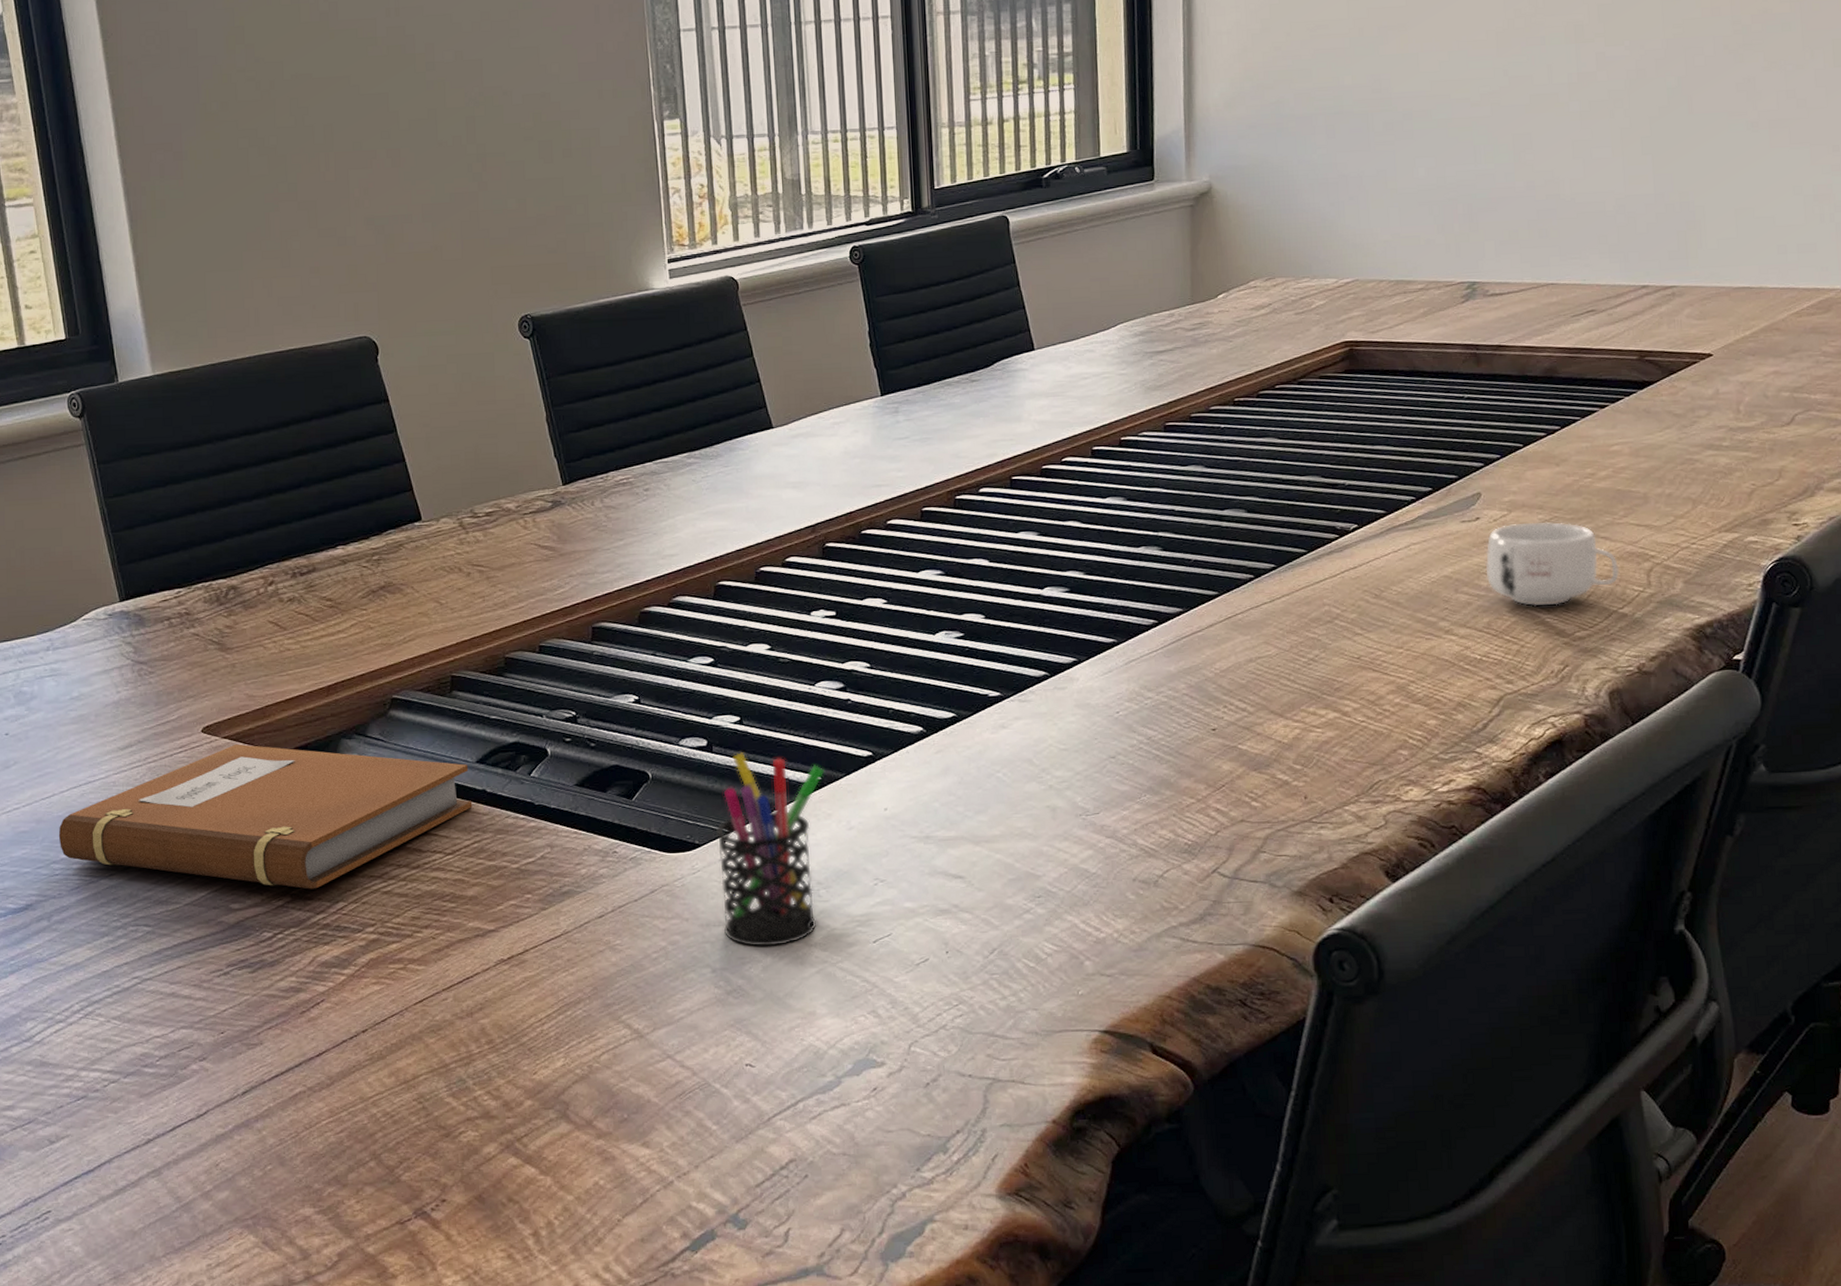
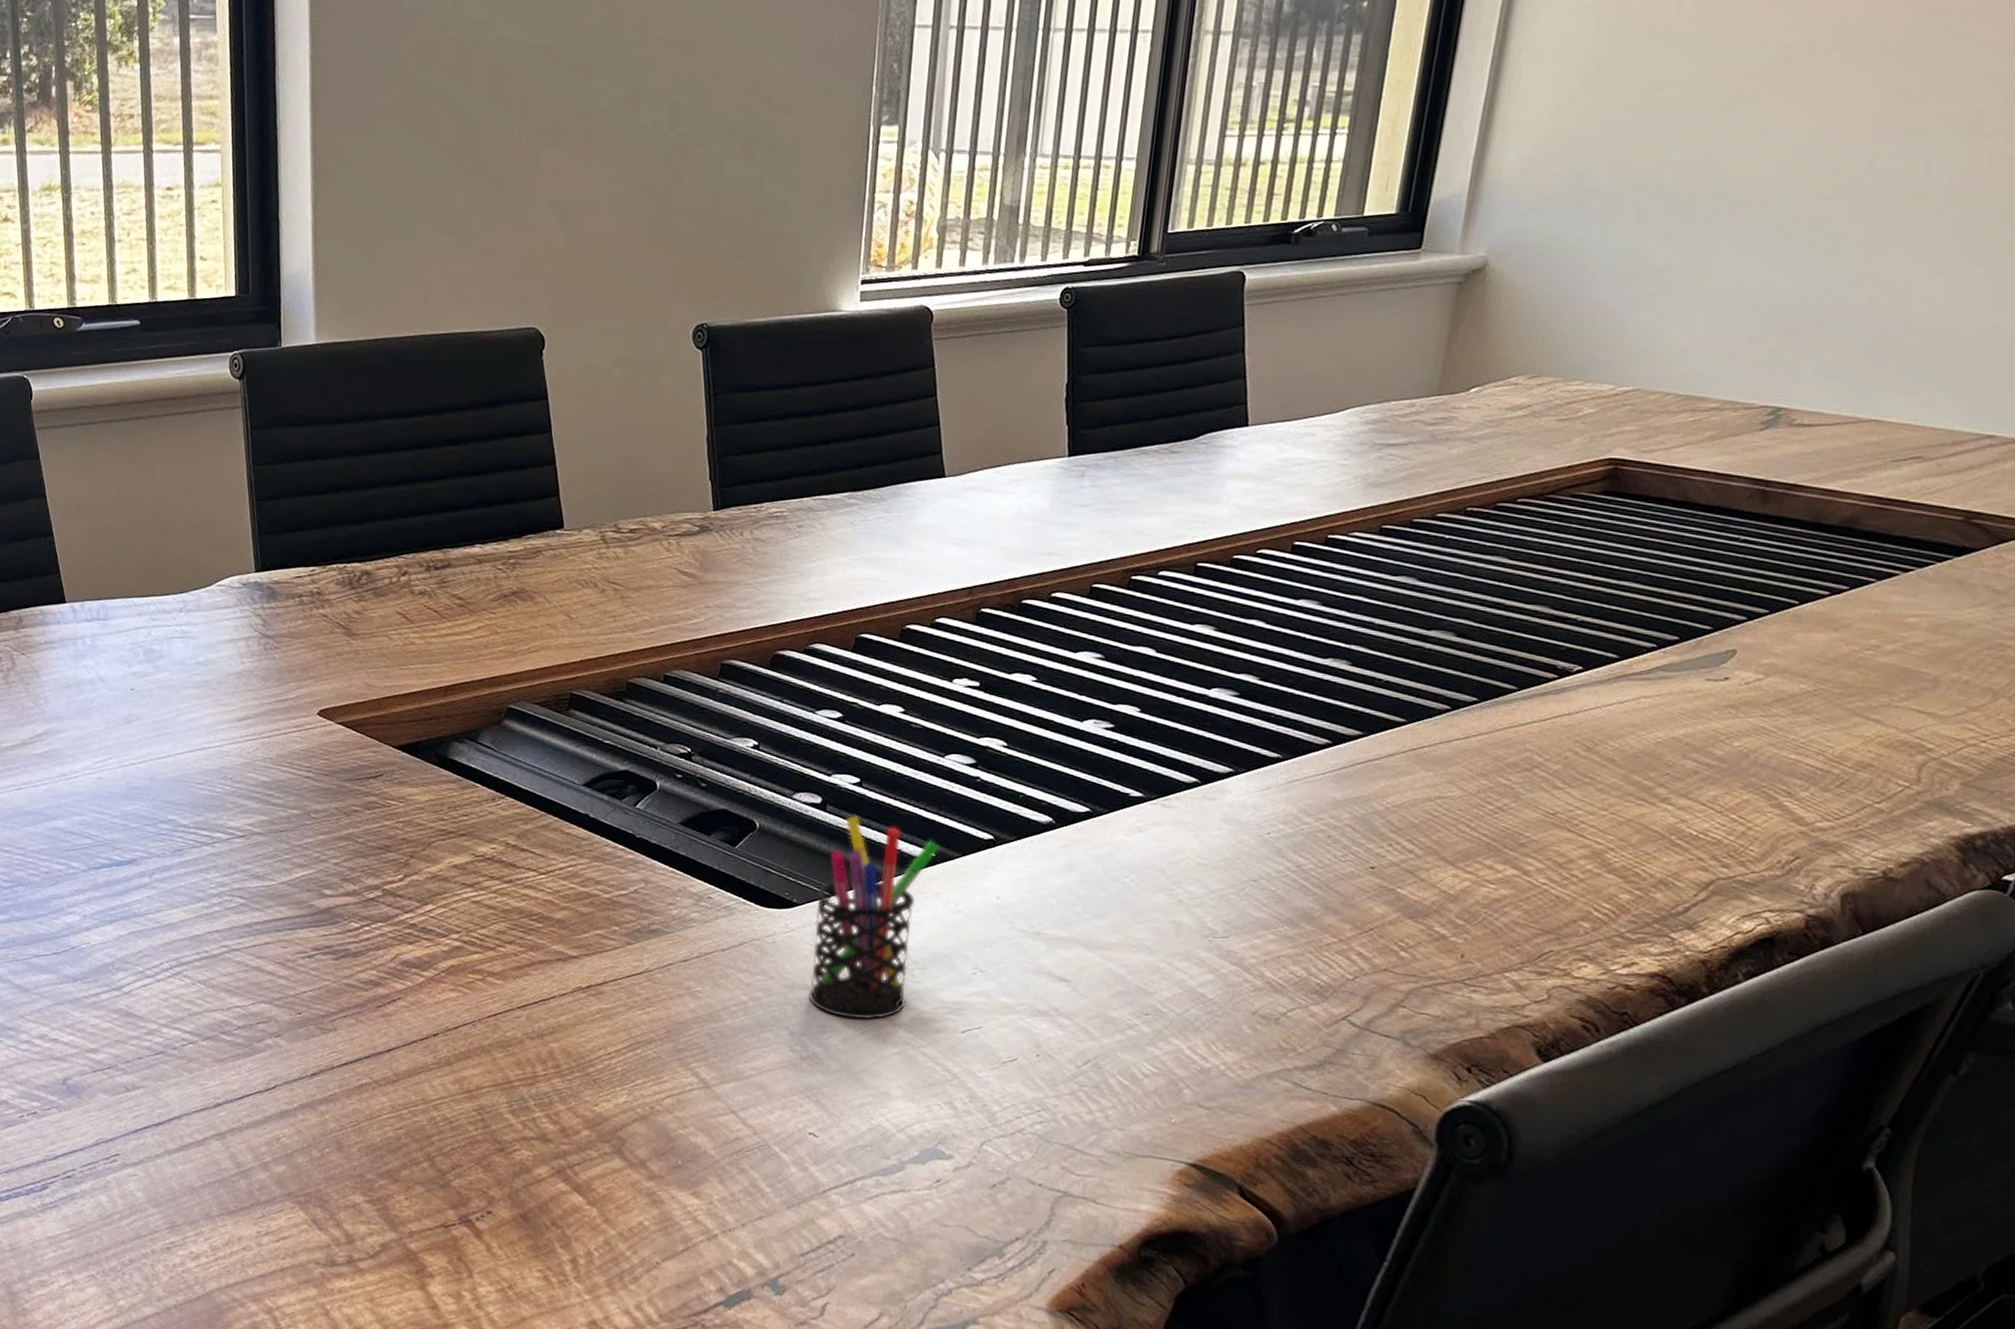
notebook: present [58,743,473,889] -> none [169,731,575,888]
mug: present [1485,521,1619,607] -> none [1722,689,1886,789]

